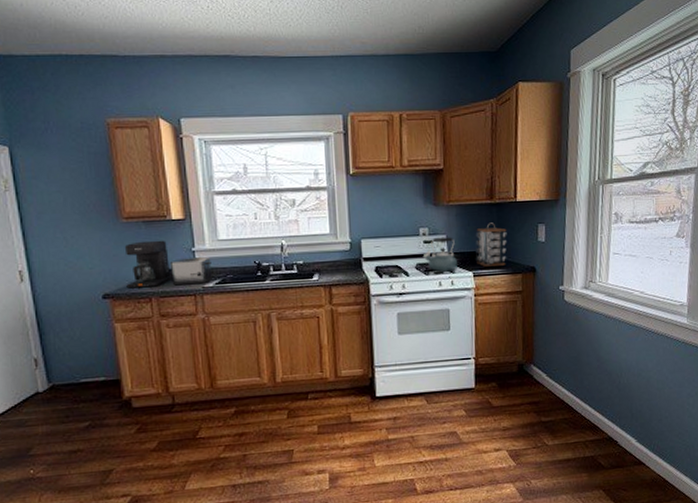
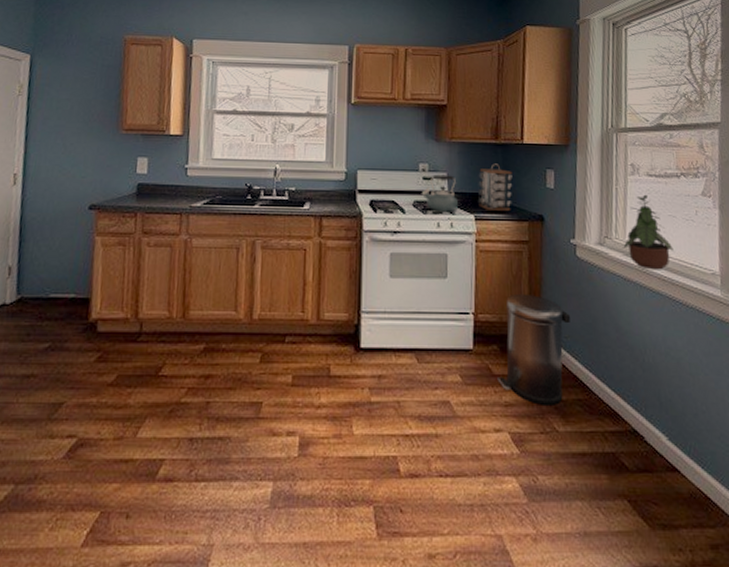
coffee maker: present [125,240,172,289] -> none [114,154,161,202]
toaster: present [169,257,212,286] -> none [160,175,202,203]
pedal bin: none [496,337,558,427] -> present [497,293,570,405]
potted plant: none [605,240,649,307] -> present [623,194,674,270]

